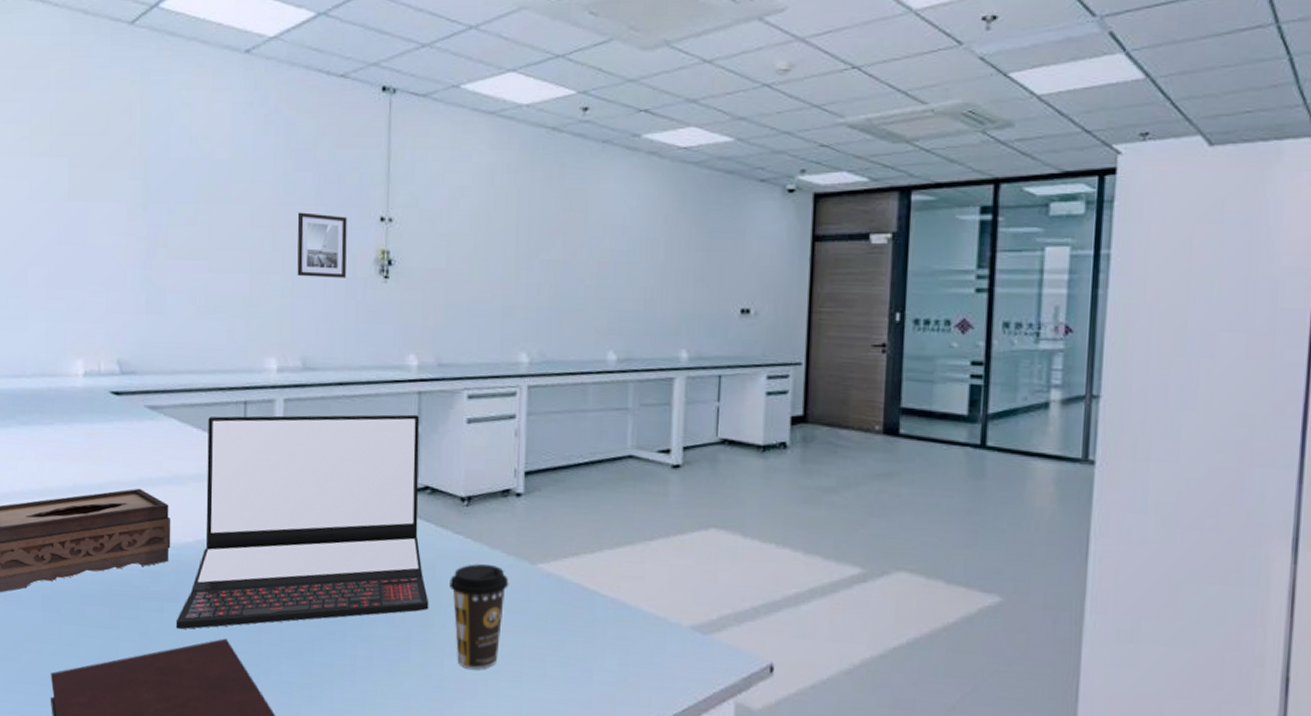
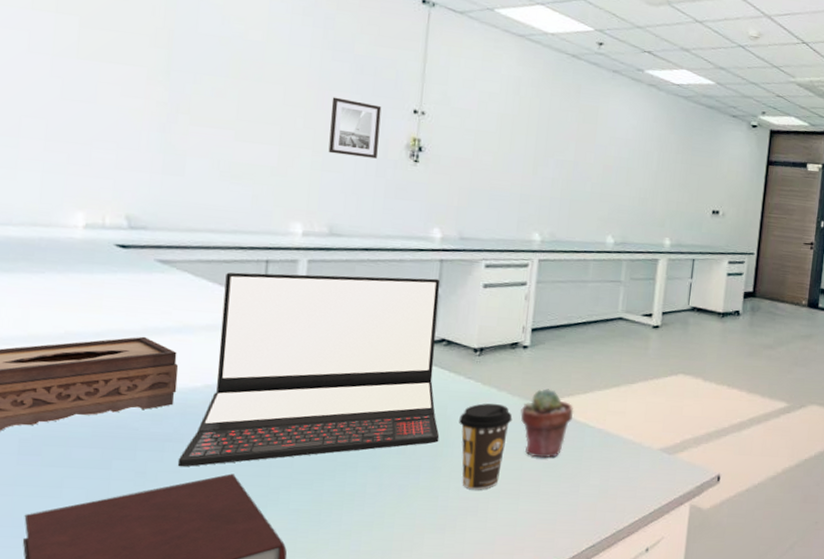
potted succulent: none [518,546,581,633] -> present [520,389,574,458]

